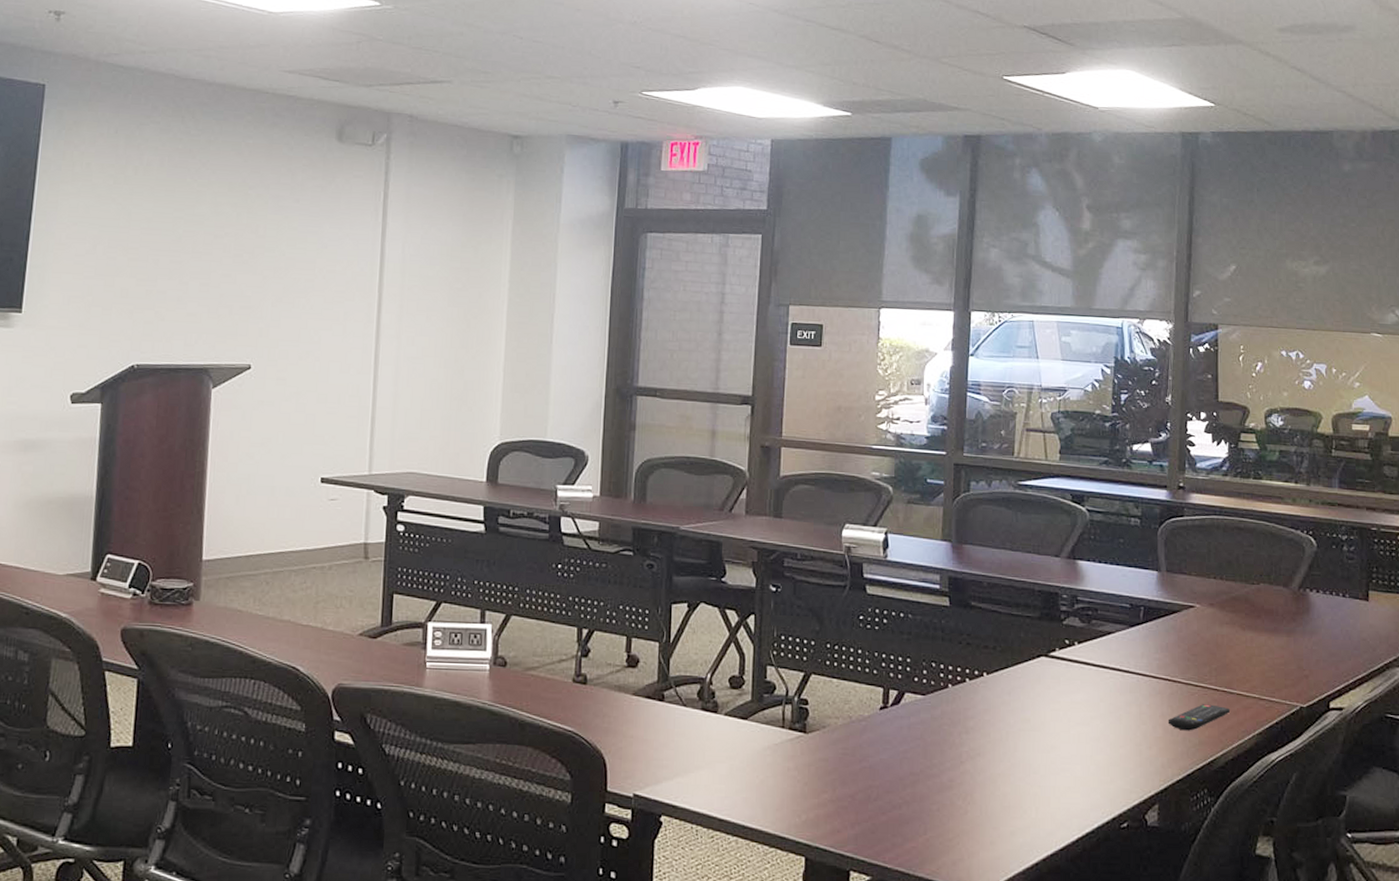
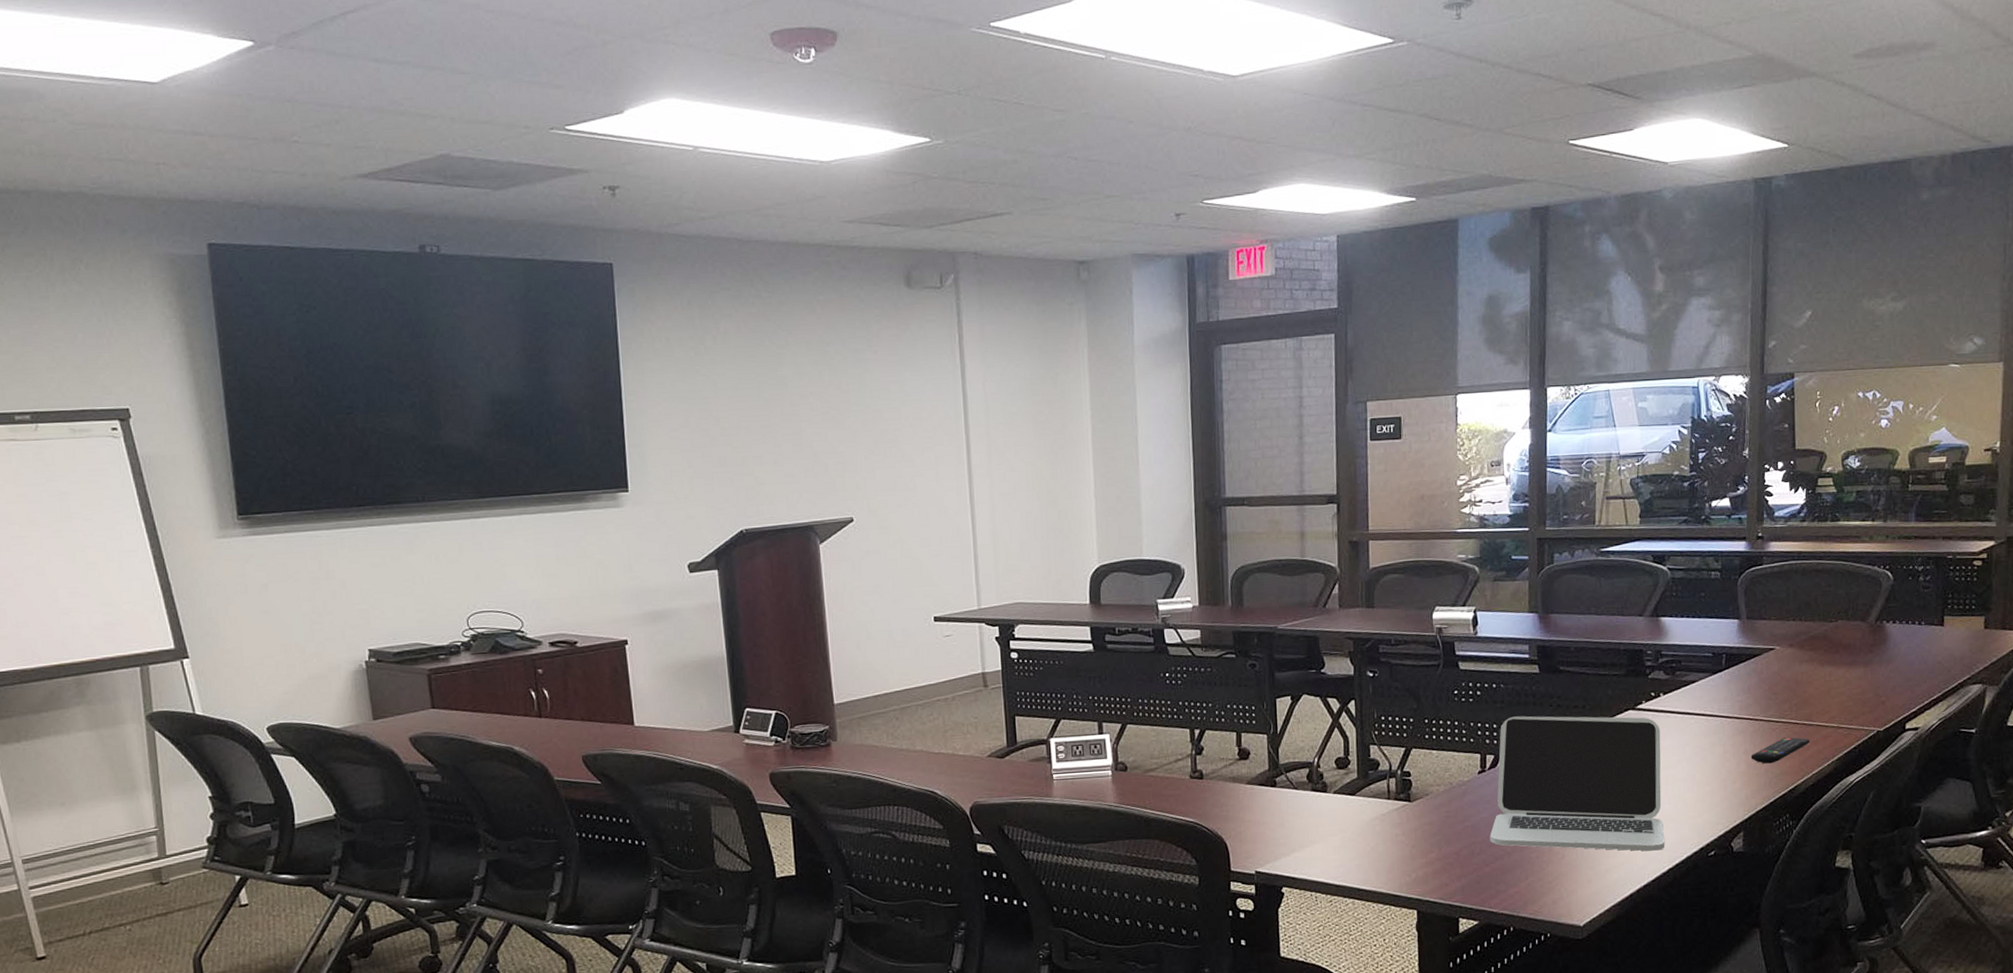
laptop: none [888,650,1075,816] -> present [1489,716,1665,851]

